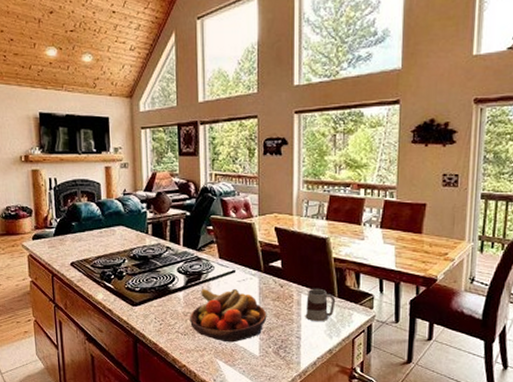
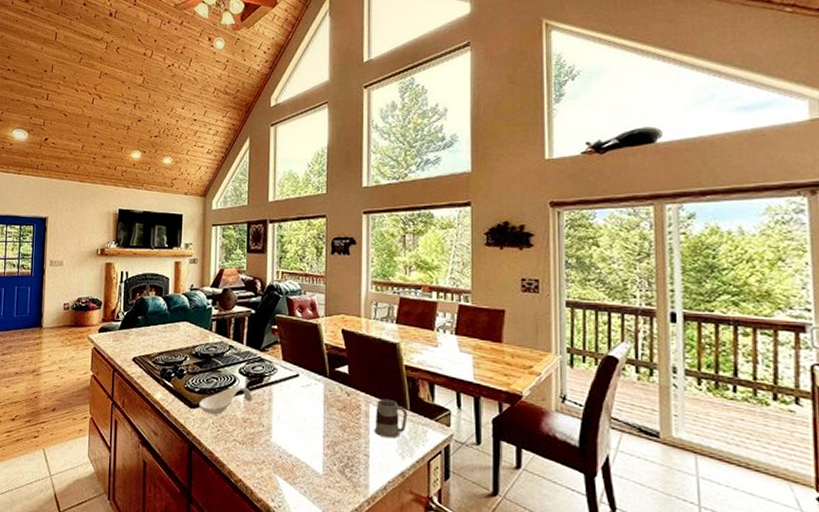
spoon rest: none [140,284,192,311] -> present [199,385,253,415]
fruit bowl: present [190,288,267,343] -> none [249,393,332,457]

